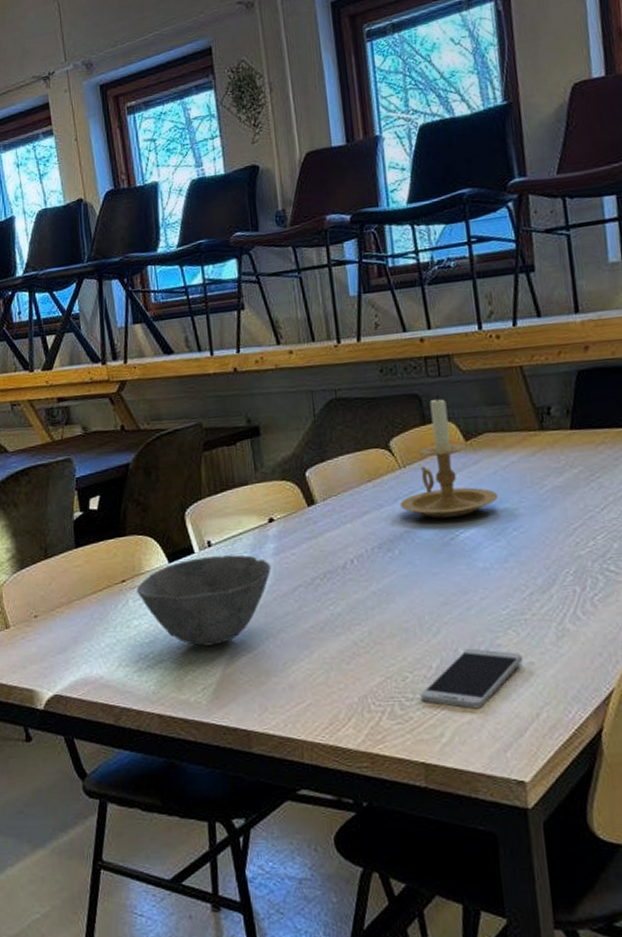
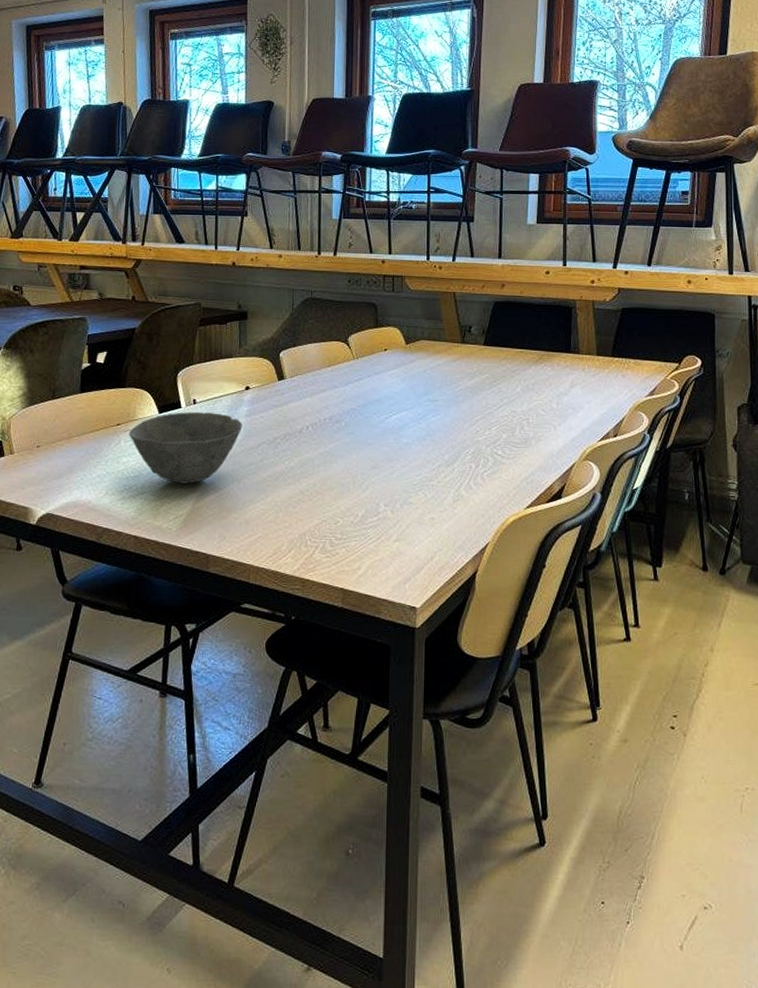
candle holder: present [399,395,499,519] -> none [350,306,425,402]
smartphone: present [421,648,523,709] -> none [347,503,427,550]

